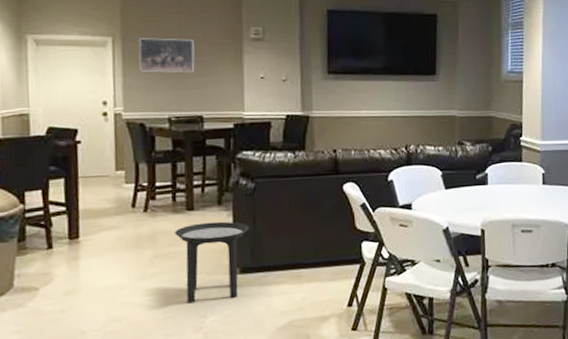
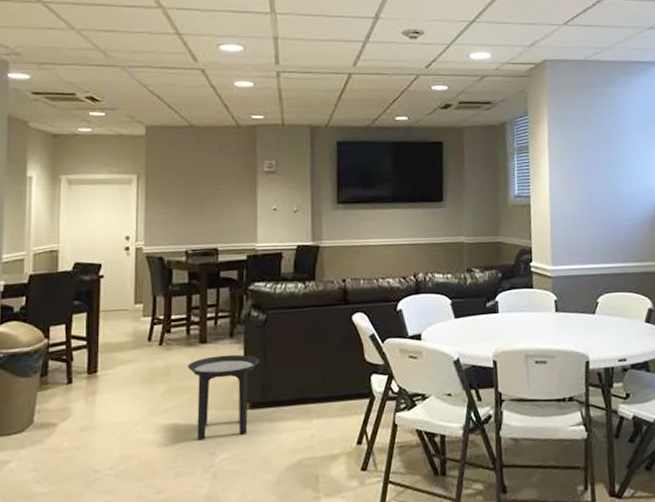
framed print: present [139,38,195,73] -> none [160,174,212,207]

